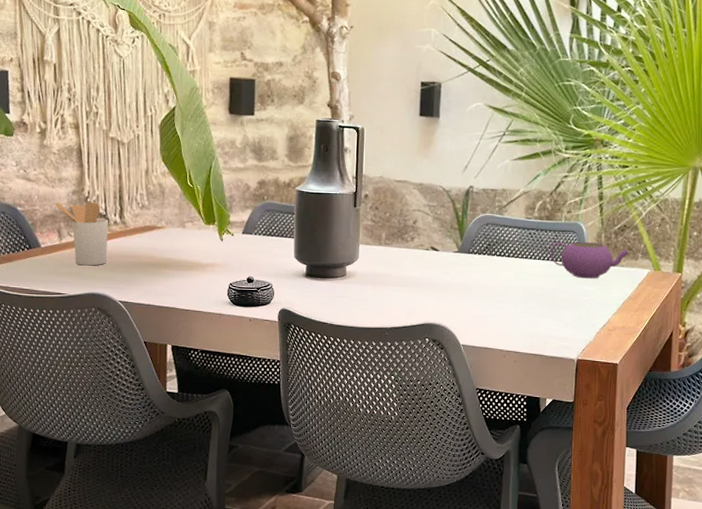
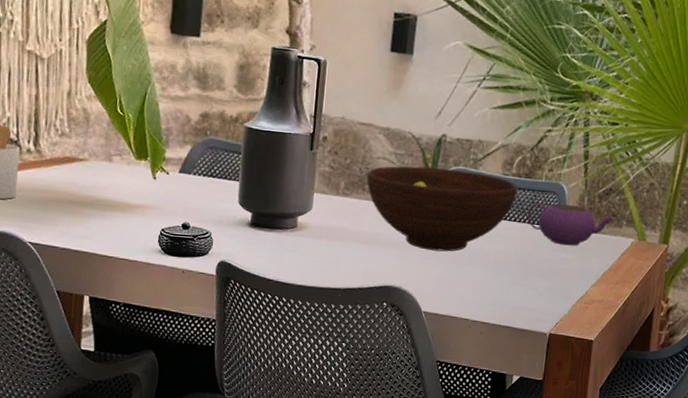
fruit bowl: none [404,216,540,290] -> present [366,166,518,252]

